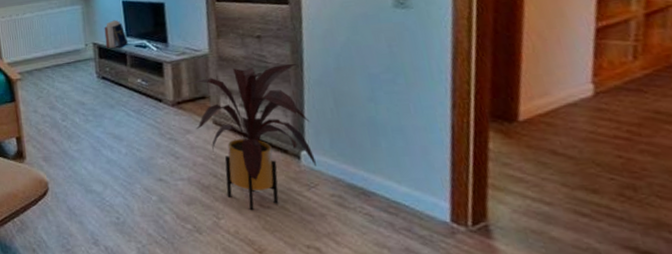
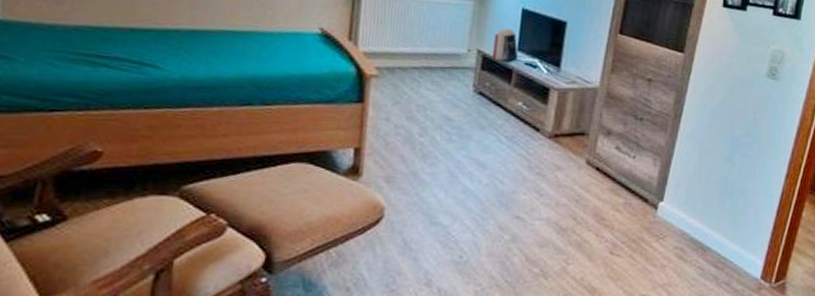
house plant: present [187,64,316,211] -> none [567,107,677,258]

